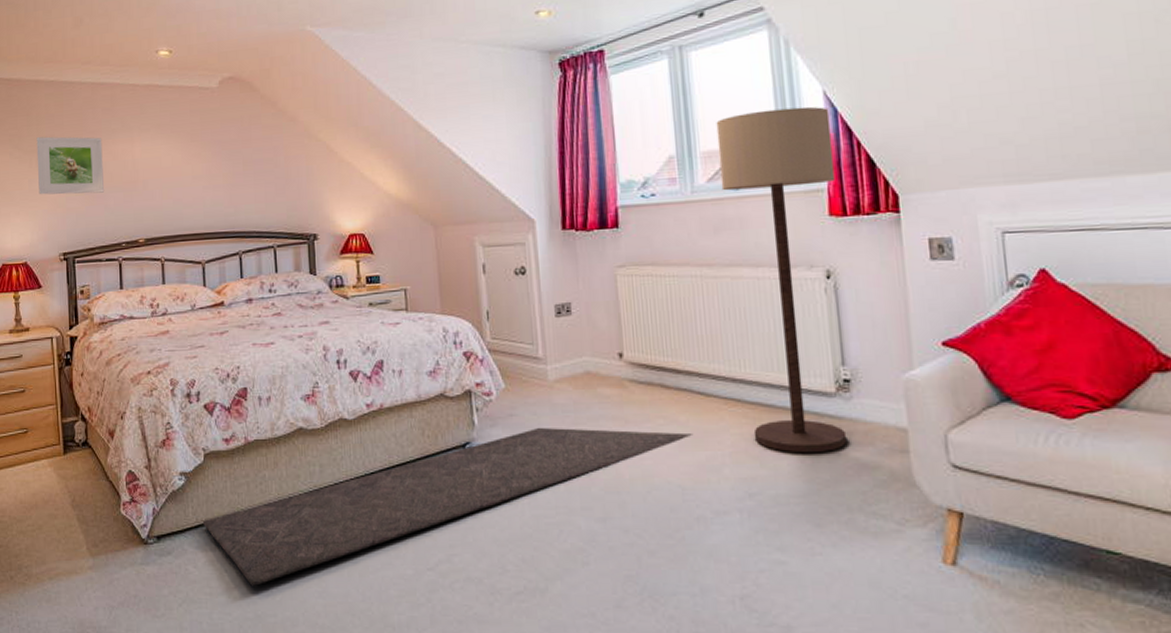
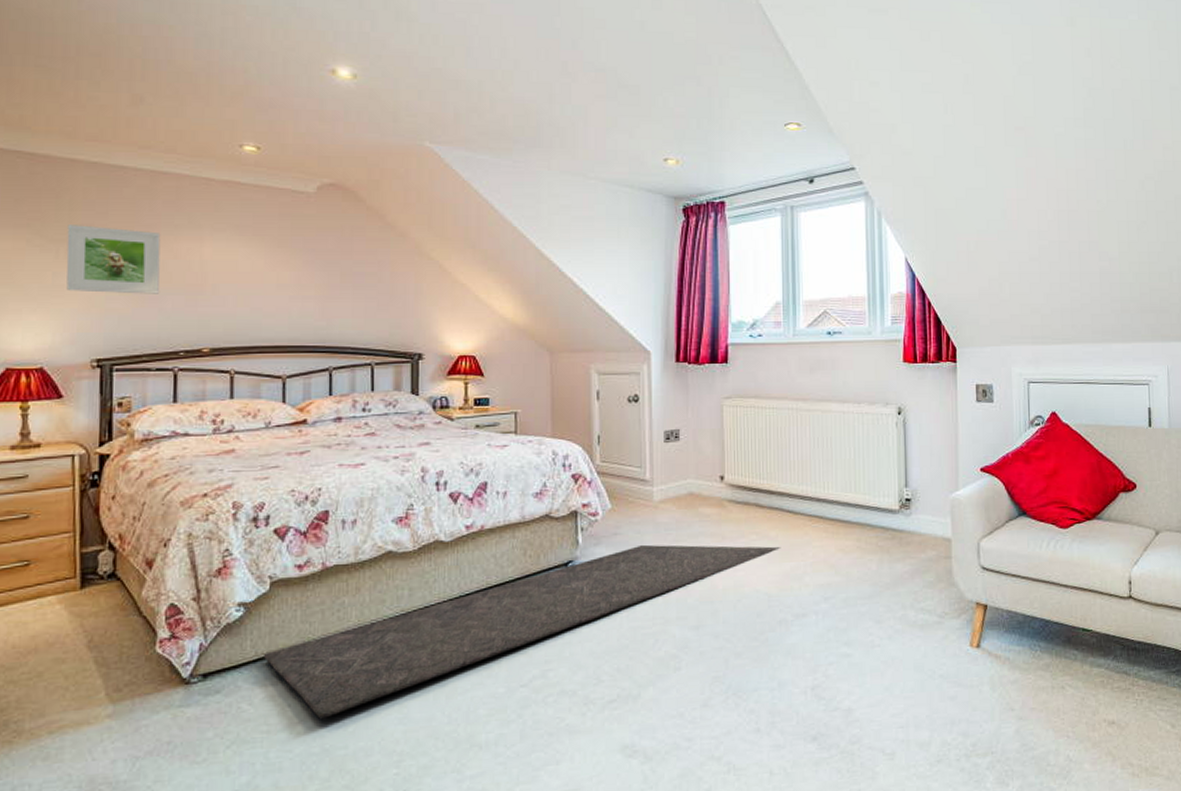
floor lamp: present [716,106,848,454] -> none [818,269,910,562]

